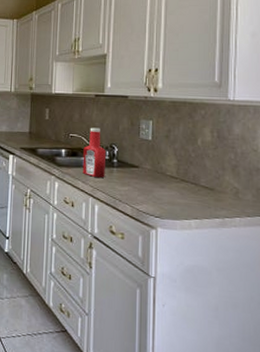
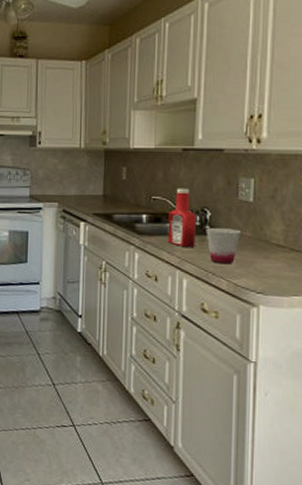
cup: none [114,161,143,193] -> present [206,227,242,265]

